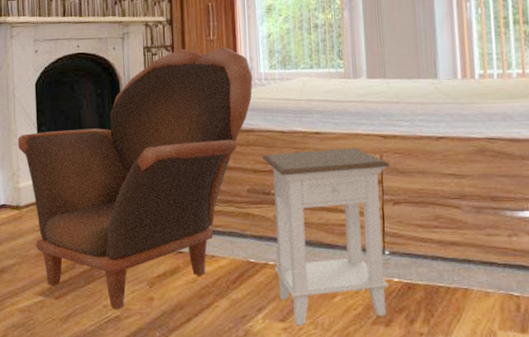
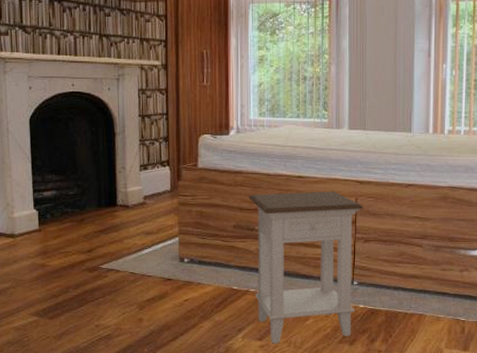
armchair: present [17,47,253,309] -> none [12,92,243,329]

